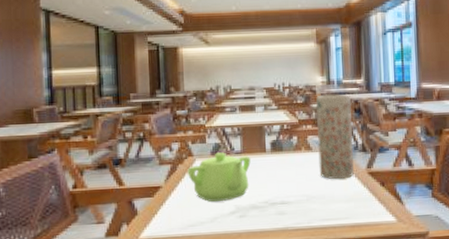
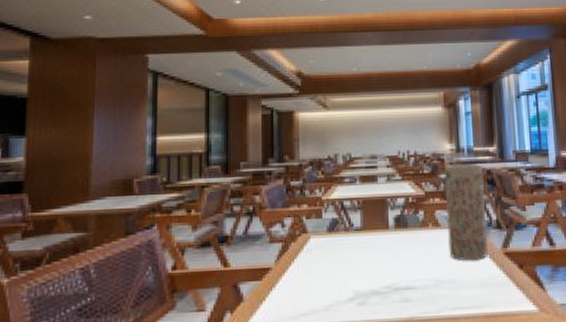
teapot: present [188,152,251,202] -> none [301,229,372,287]

